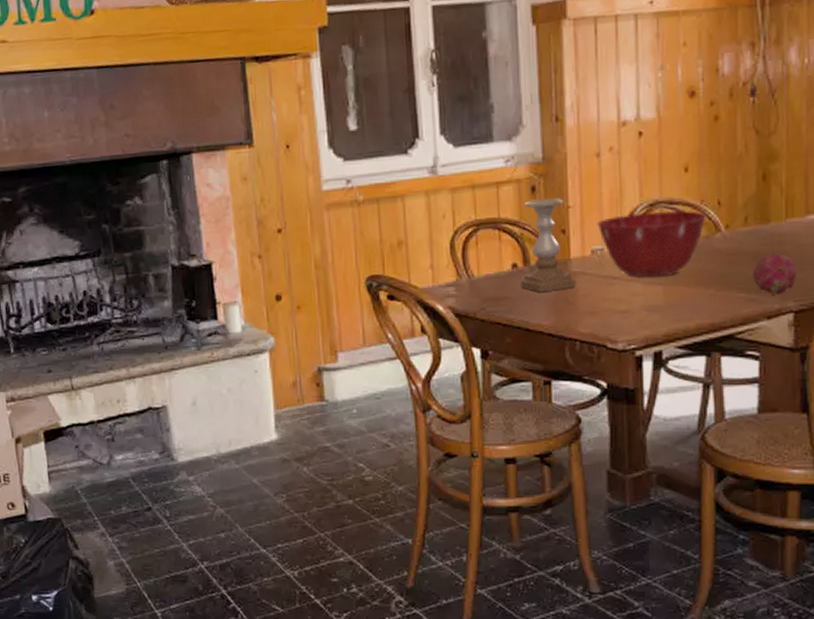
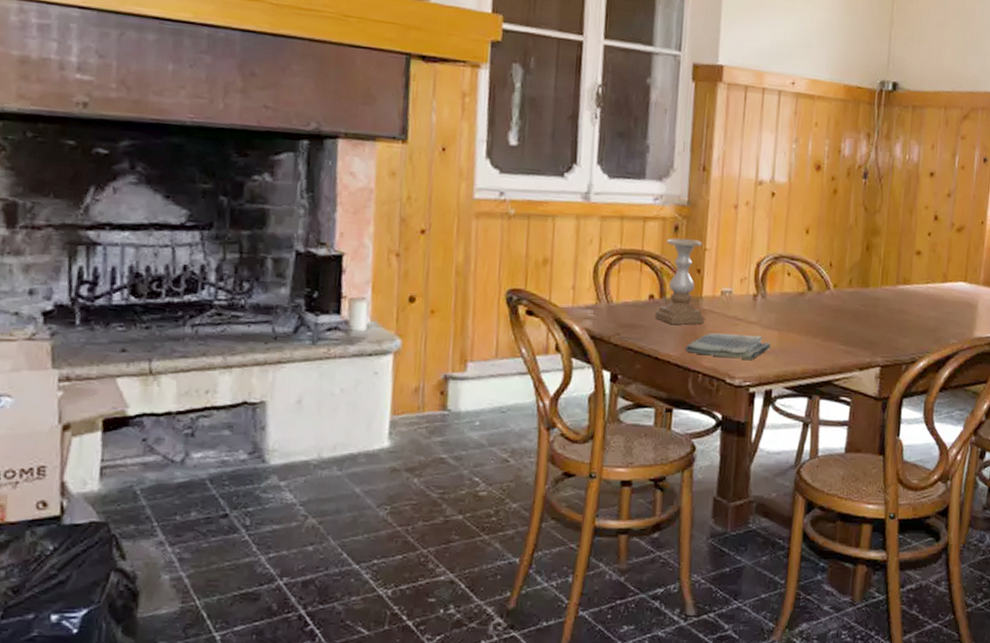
dish towel: none [558,294,655,322] -> present [685,333,770,361]
mixing bowl: present [597,211,707,278] -> none [728,263,820,323]
fruit: present [752,253,796,296] -> none [851,313,886,351]

